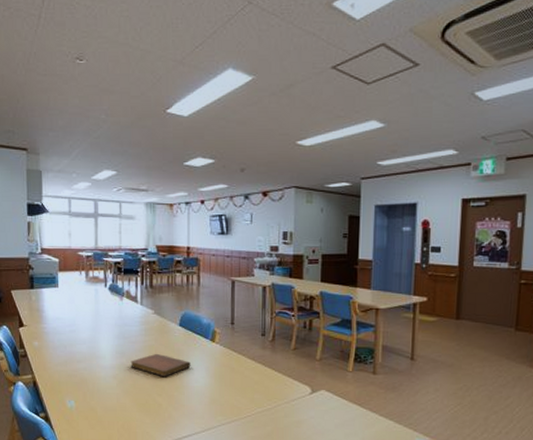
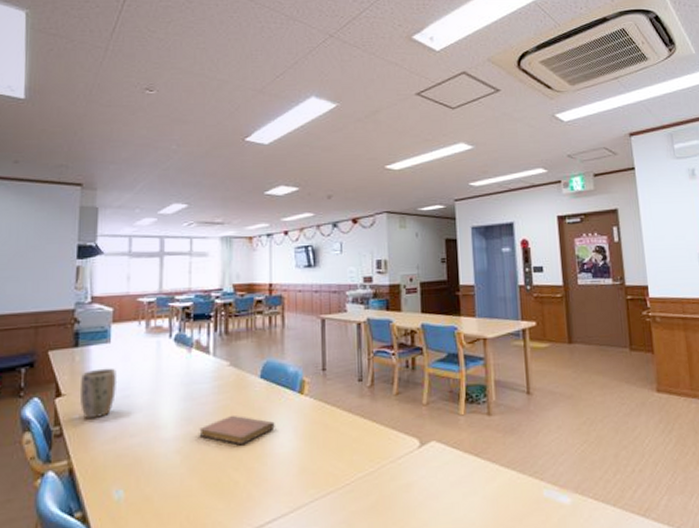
plant pot: none [37,307,66,345] -> present [79,368,118,418]

